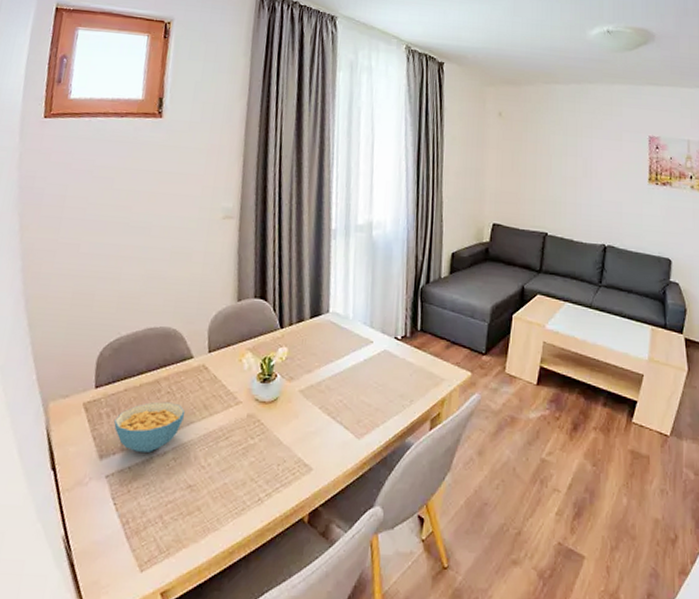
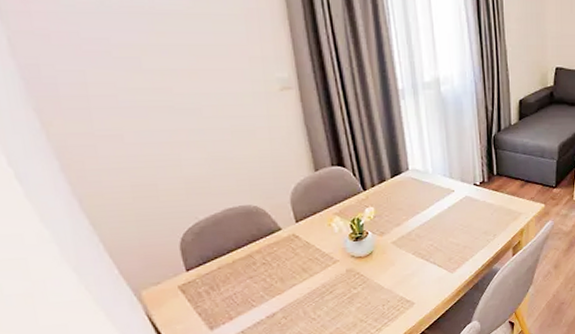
cereal bowl: present [114,401,186,454] -> none [216,271,286,318]

